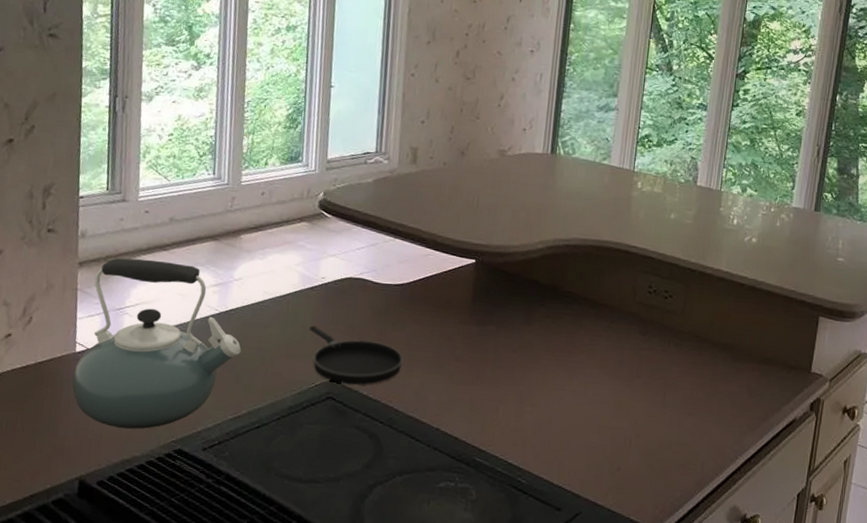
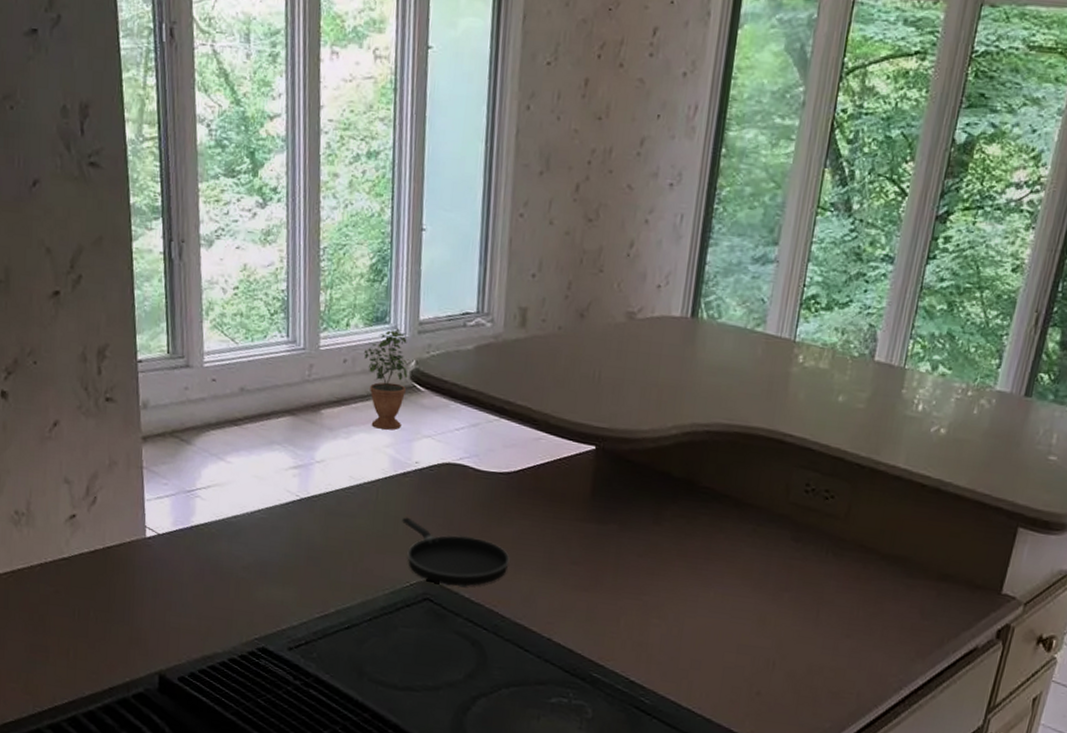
kettle: present [72,258,242,429] -> none [145,433,327,624]
potted plant: none [279,166,317,251] -> present [363,328,408,430]

